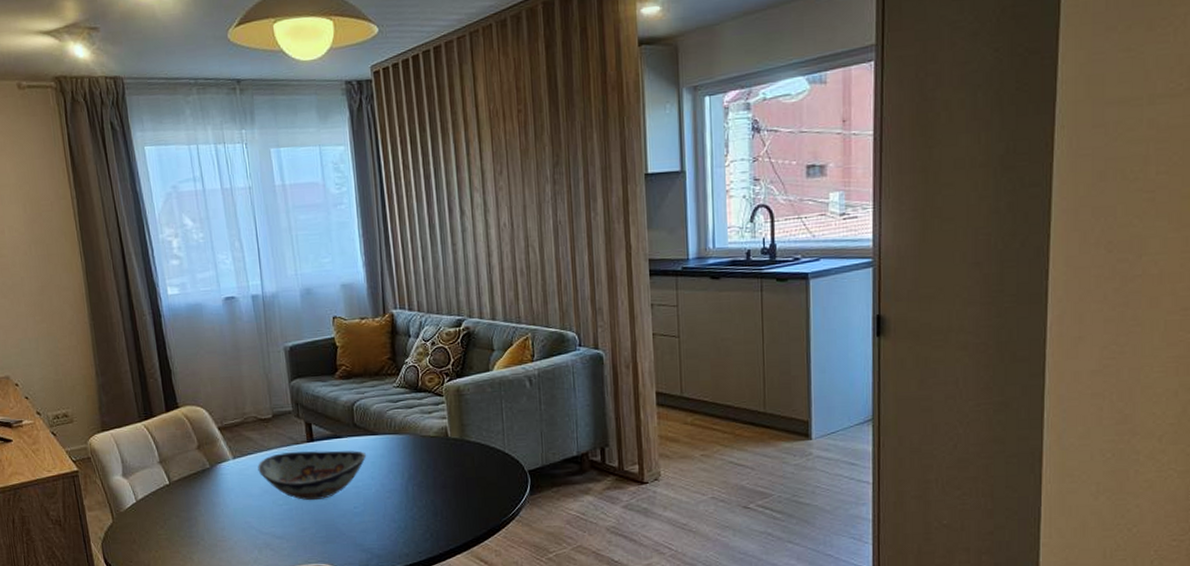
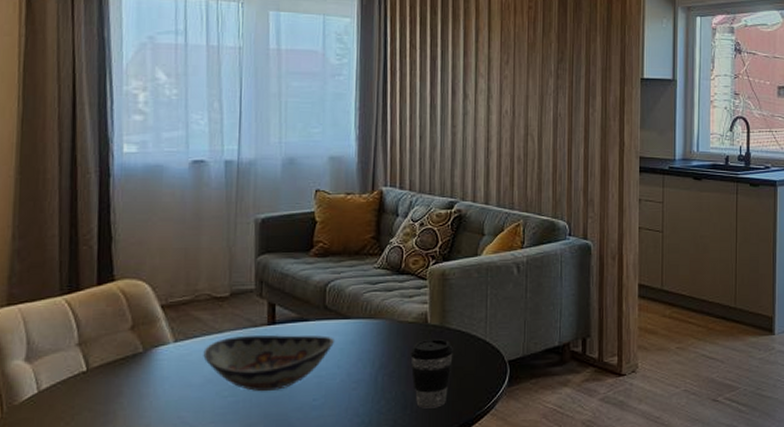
coffee cup: none [435,450,476,515] -> present [410,338,454,409]

